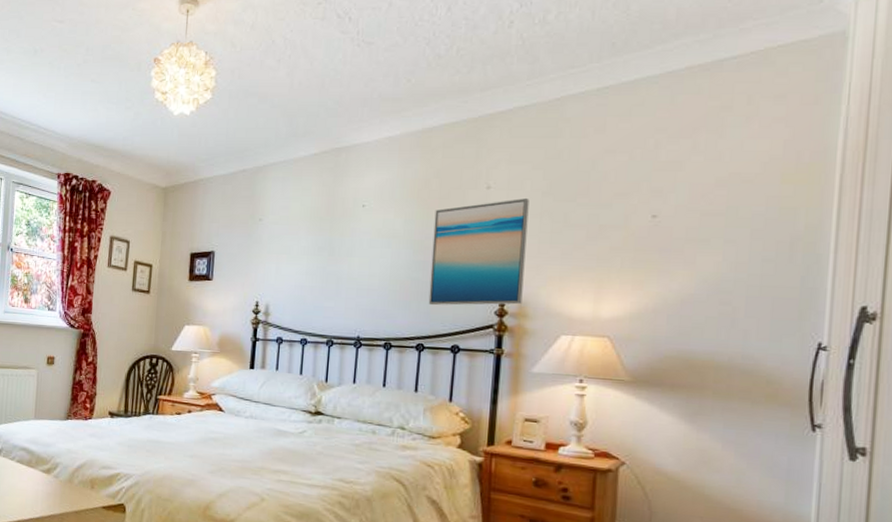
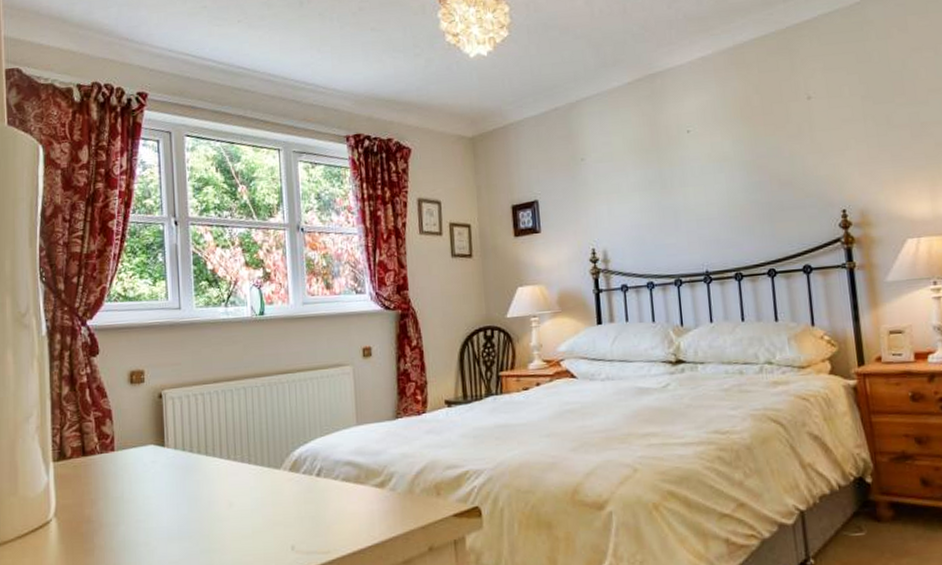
wall art: present [428,197,529,306] -> none [761,103,863,227]

